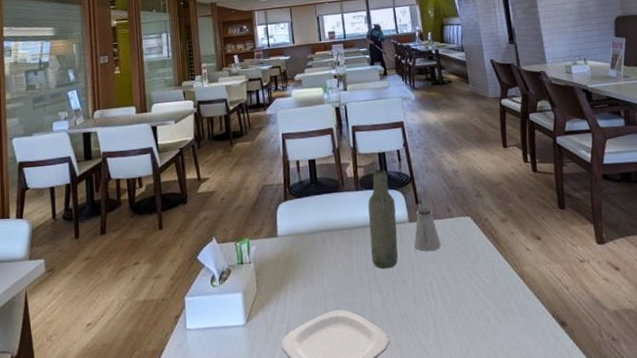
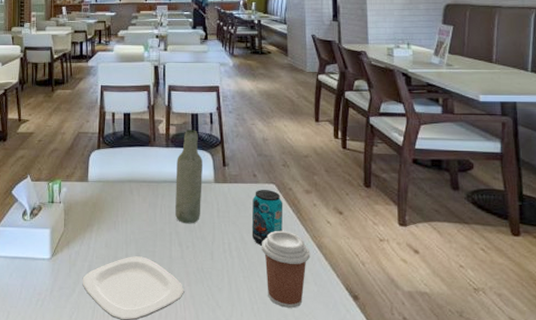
saltshaker: present [414,207,441,251] -> none [217,170,243,212]
beverage can: none [449,223,483,282] -> present [251,190,284,246]
coffee cup: none [463,263,514,345] -> present [262,230,311,308]

